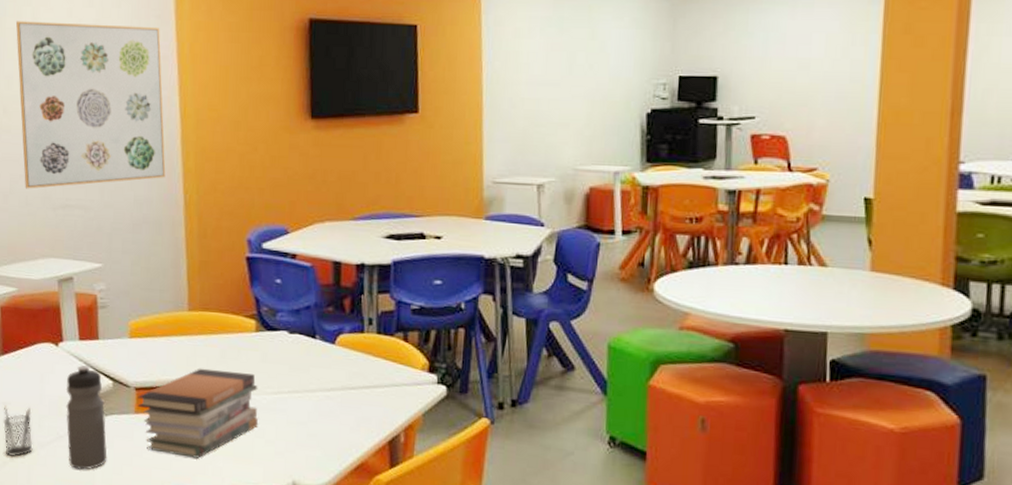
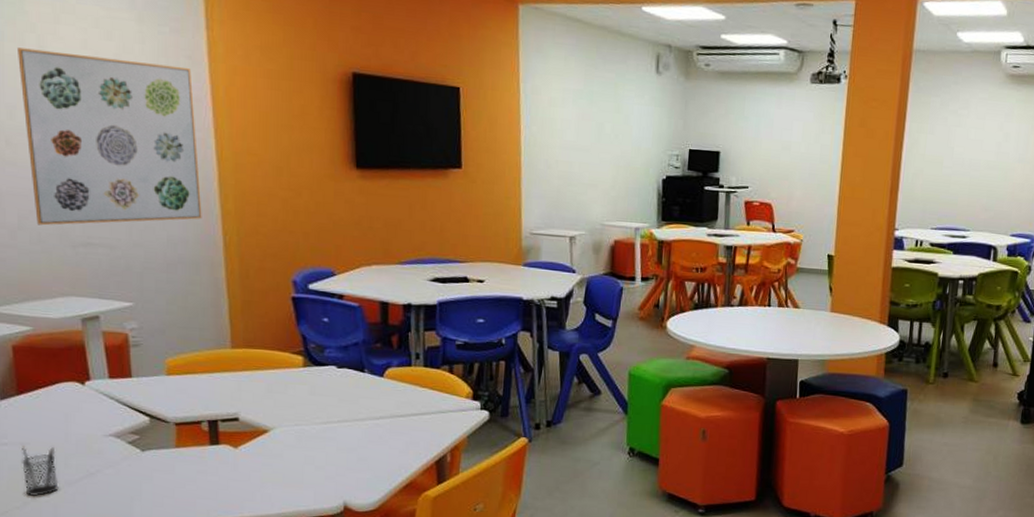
water bottle: present [66,365,107,470] -> none [95,403,146,505]
book stack: present [137,368,258,458] -> none [178,402,307,487]

